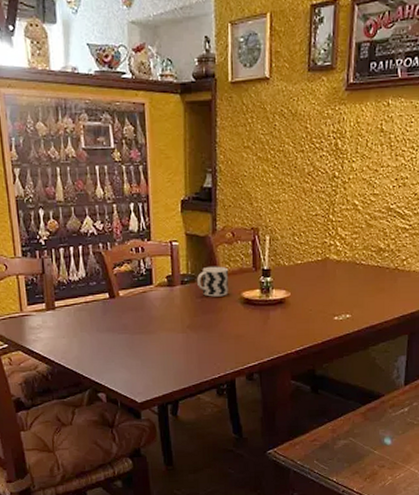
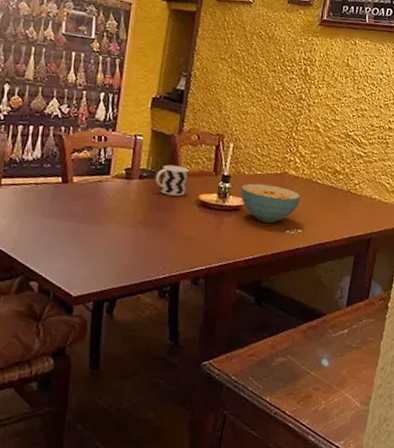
cereal bowl: none [282,273,346,312] -> present [240,183,301,223]

